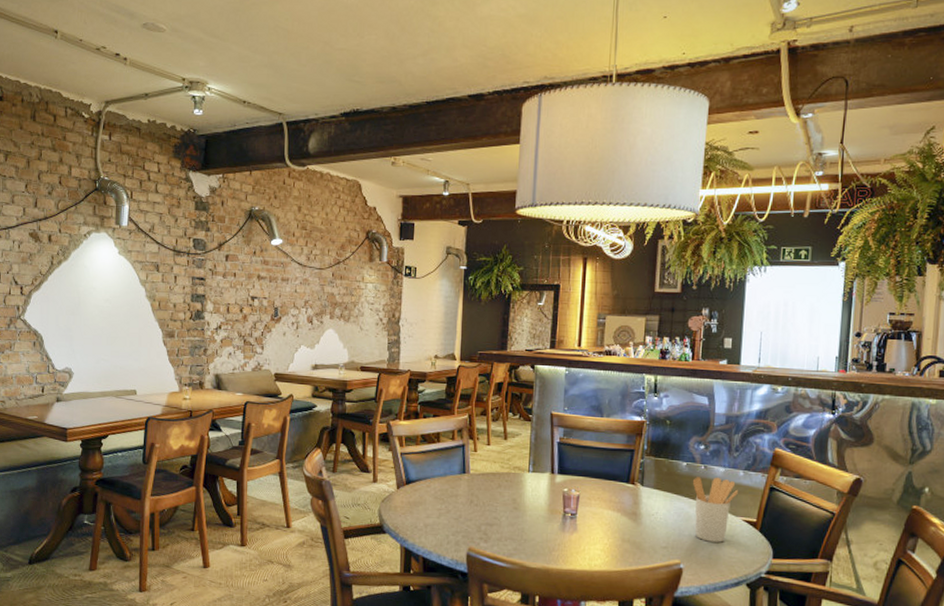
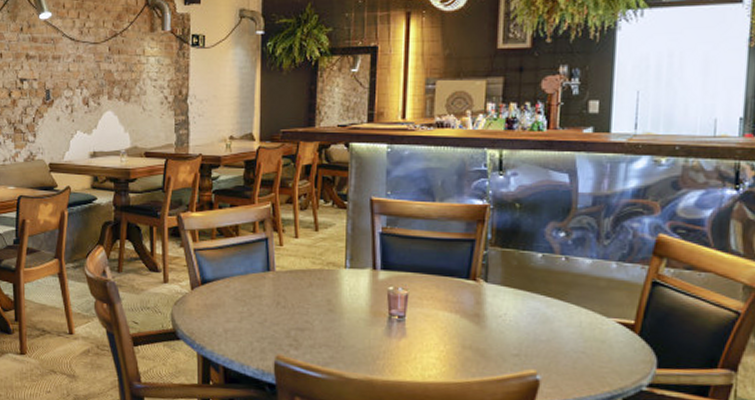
utensil holder: present [692,477,738,543] -> none [550,270,610,349]

